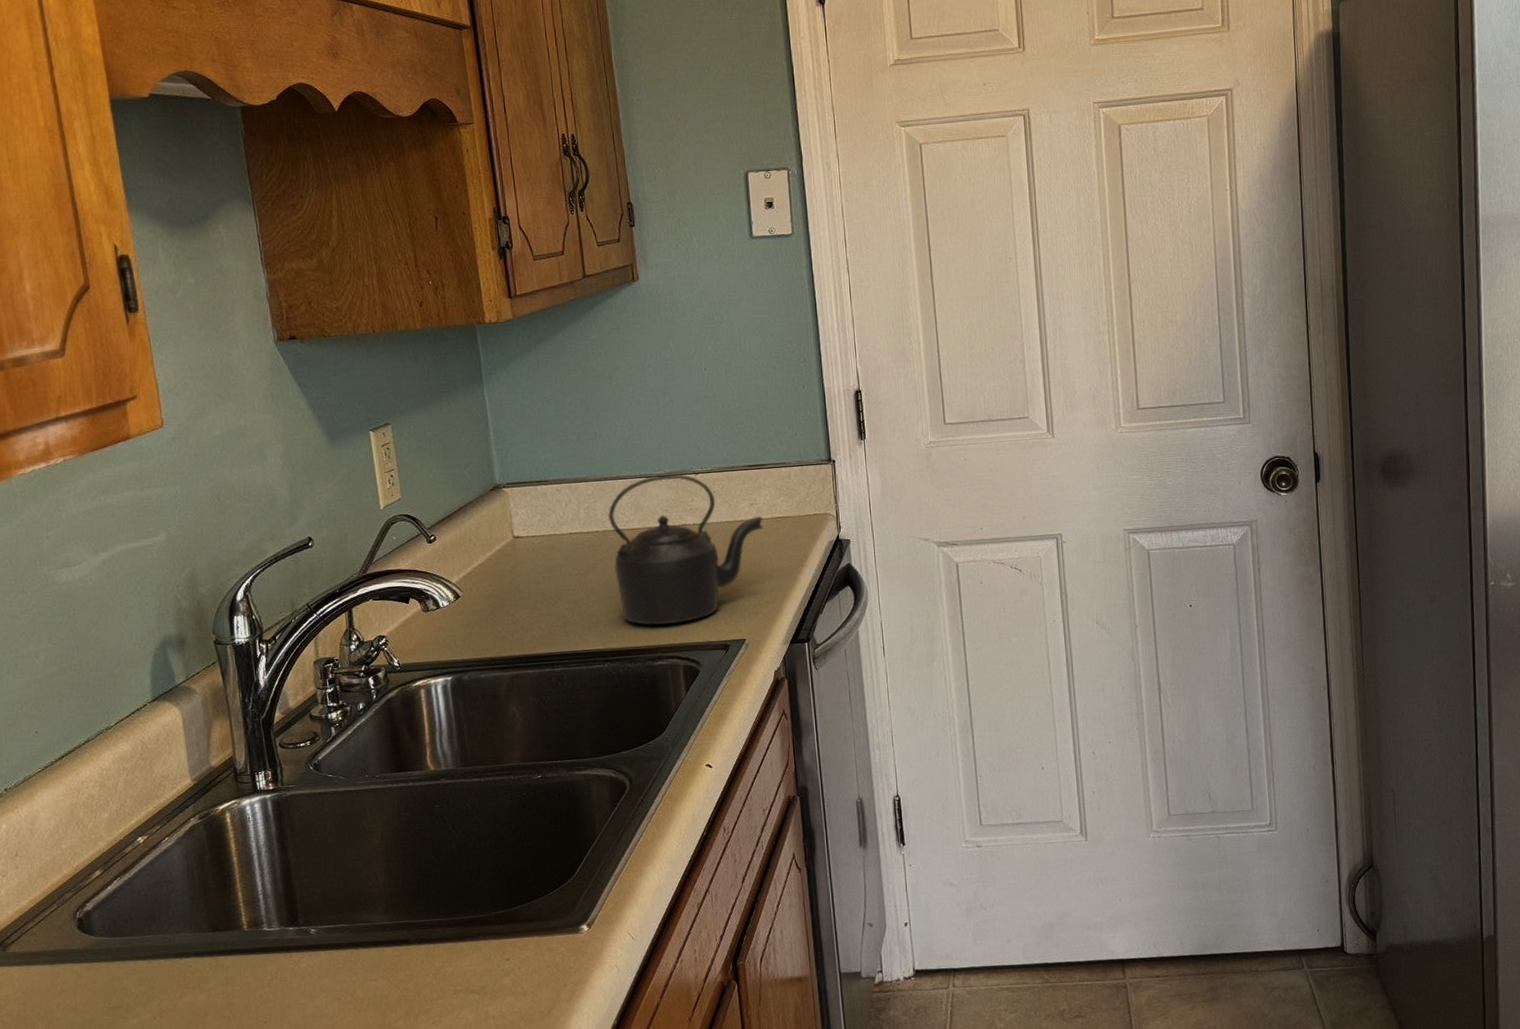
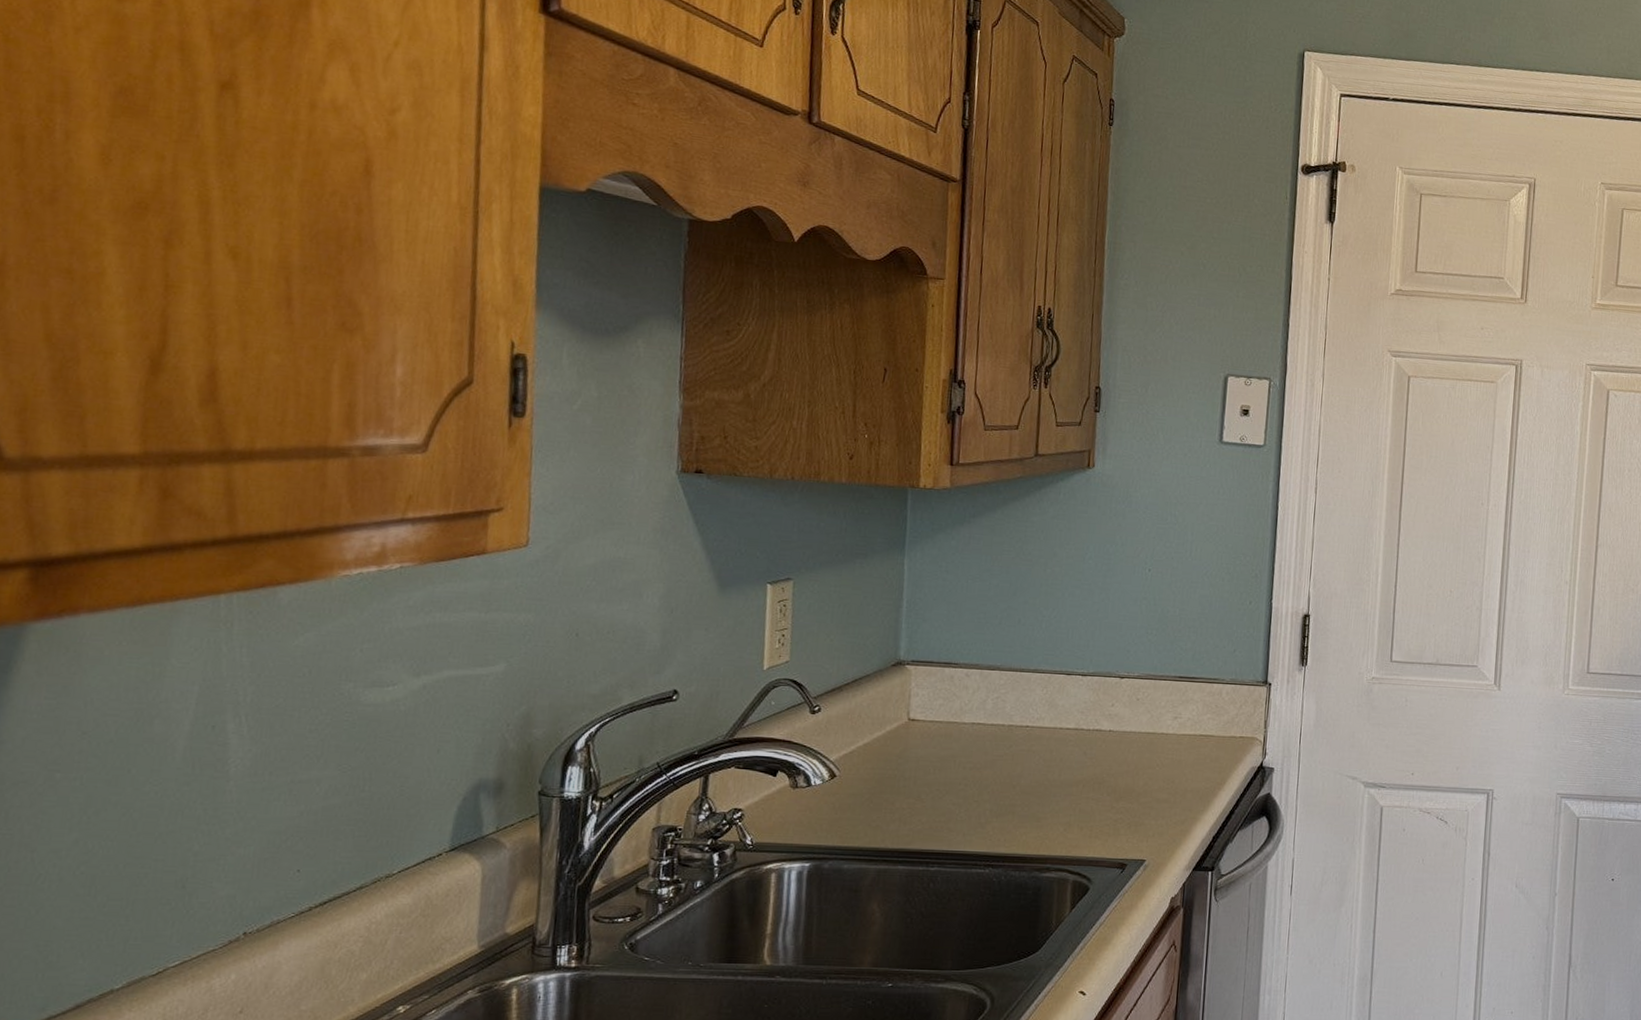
kettle: present [607,474,763,625] -> none [1014,673,1185,834]

